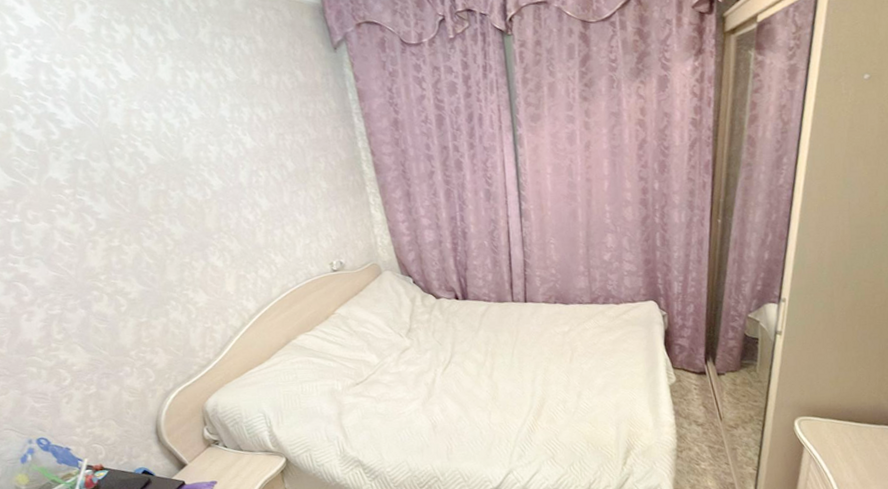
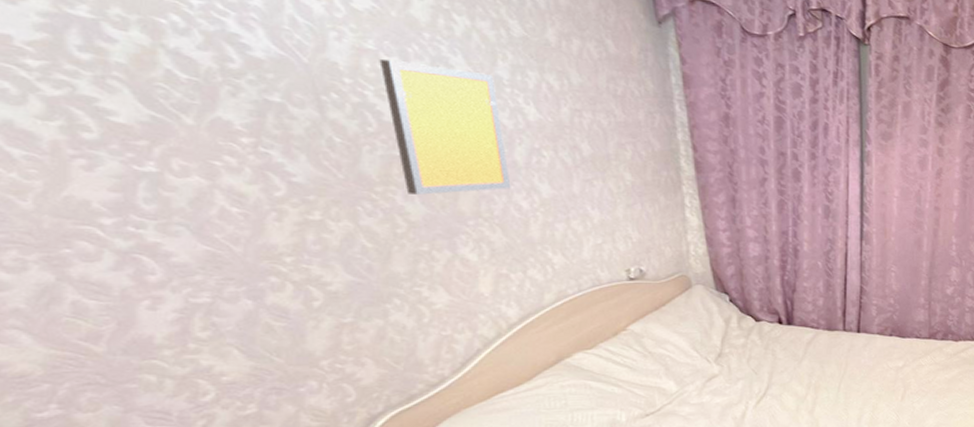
wall art: none [142,115,240,219] -> present [379,58,511,195]

